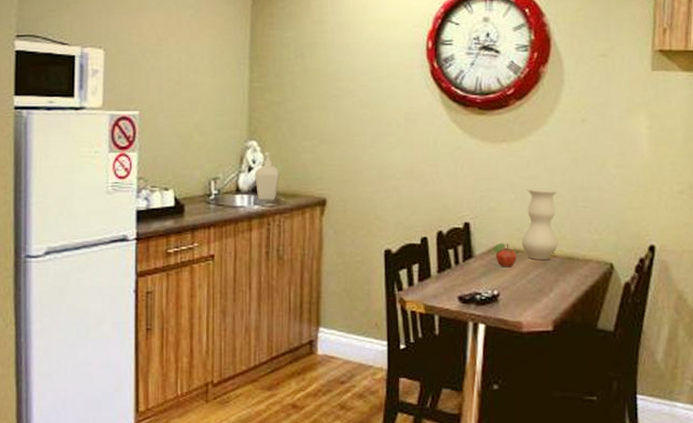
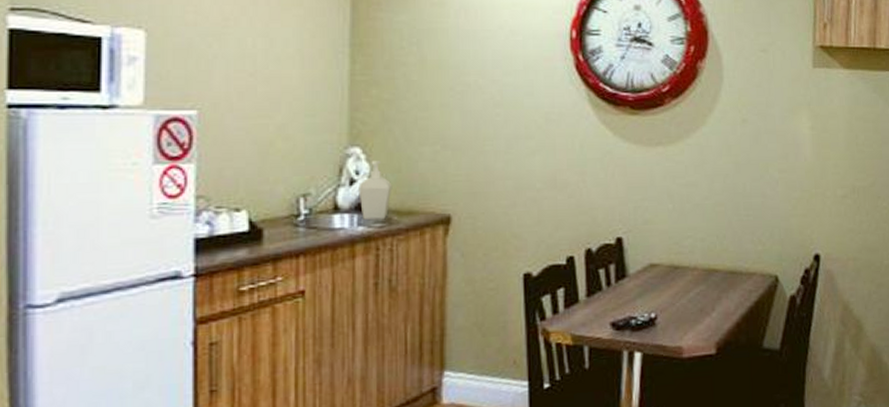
fruit: present [494,242,517,268] -> none [650,258,676,287]
vase: present [521,188,558,261] -> none [680,196,720,277]

